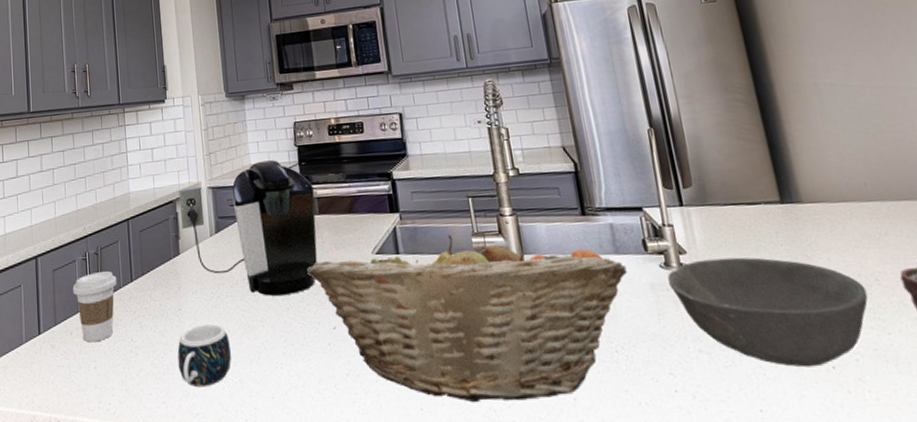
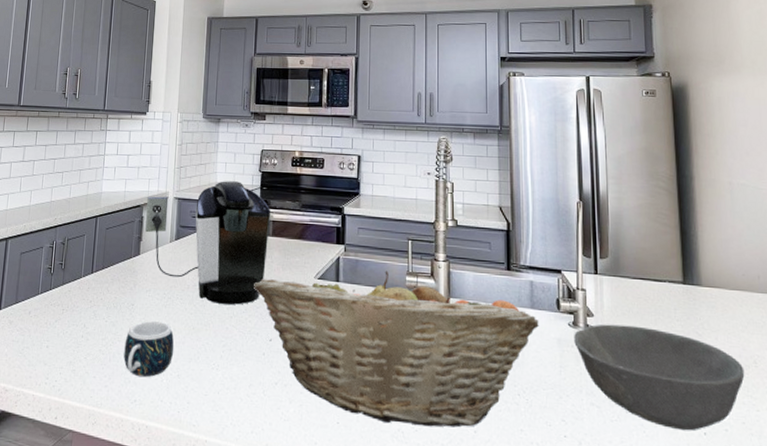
coffee cup: present [72,271,117,343] -> none [36,260,79,324]

